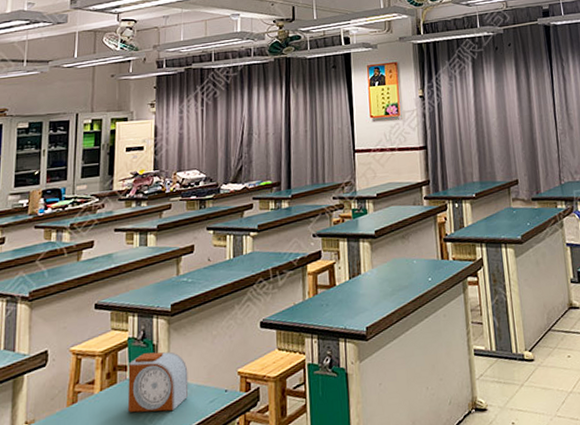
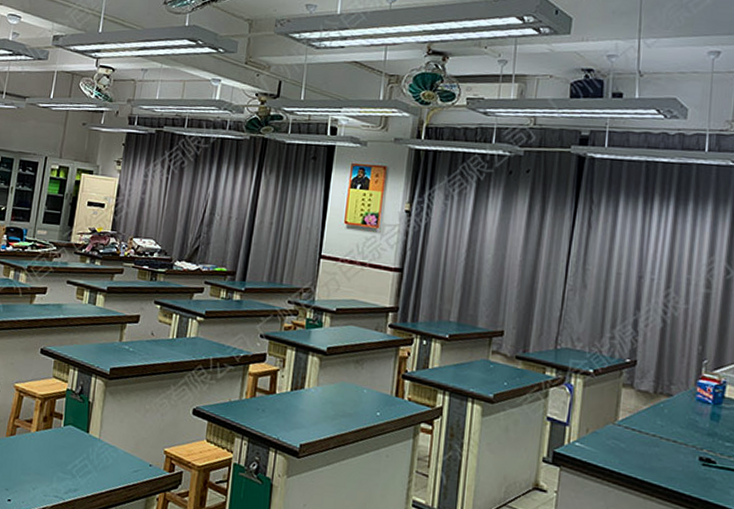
alarm clock: present [127,351,189,413] -> none [58,408,118,468]

